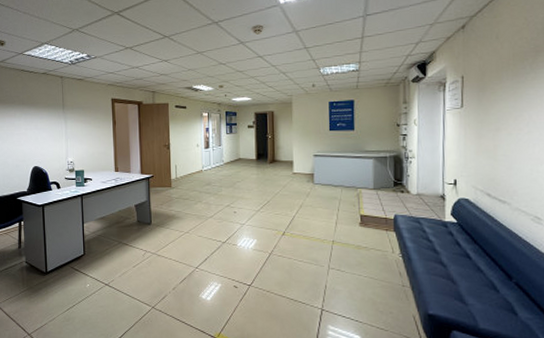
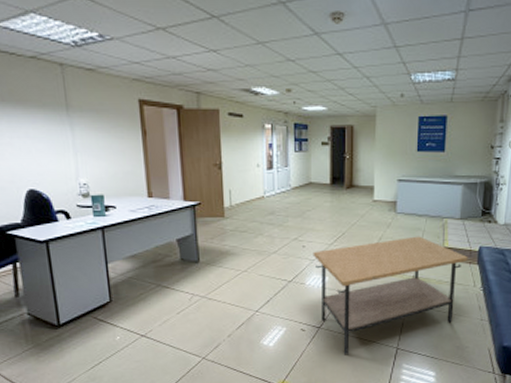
coffee table: none [243,204,385,313] -> present [313,236,468,355]

